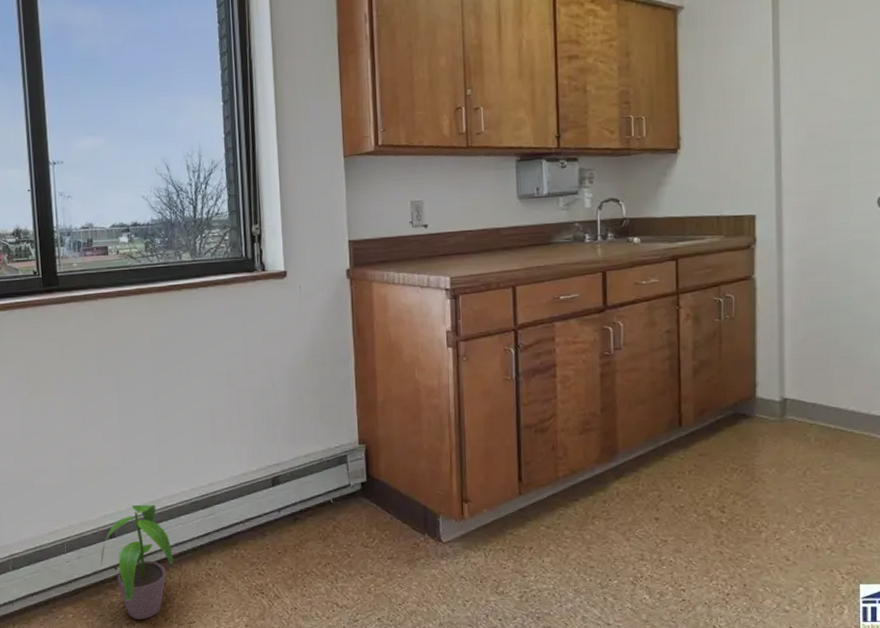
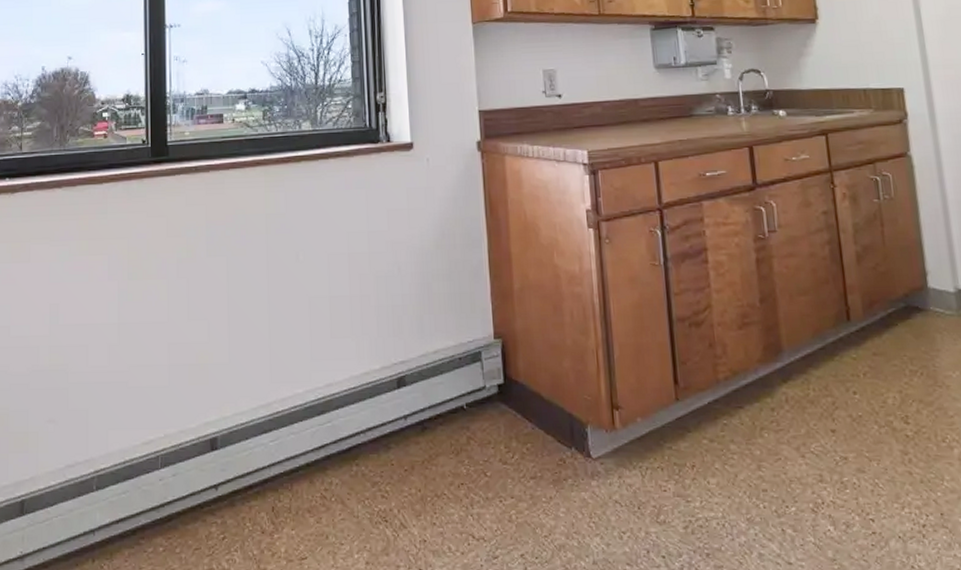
potted plant: present [100,505,173,620] -> none [199,410,283,555]

